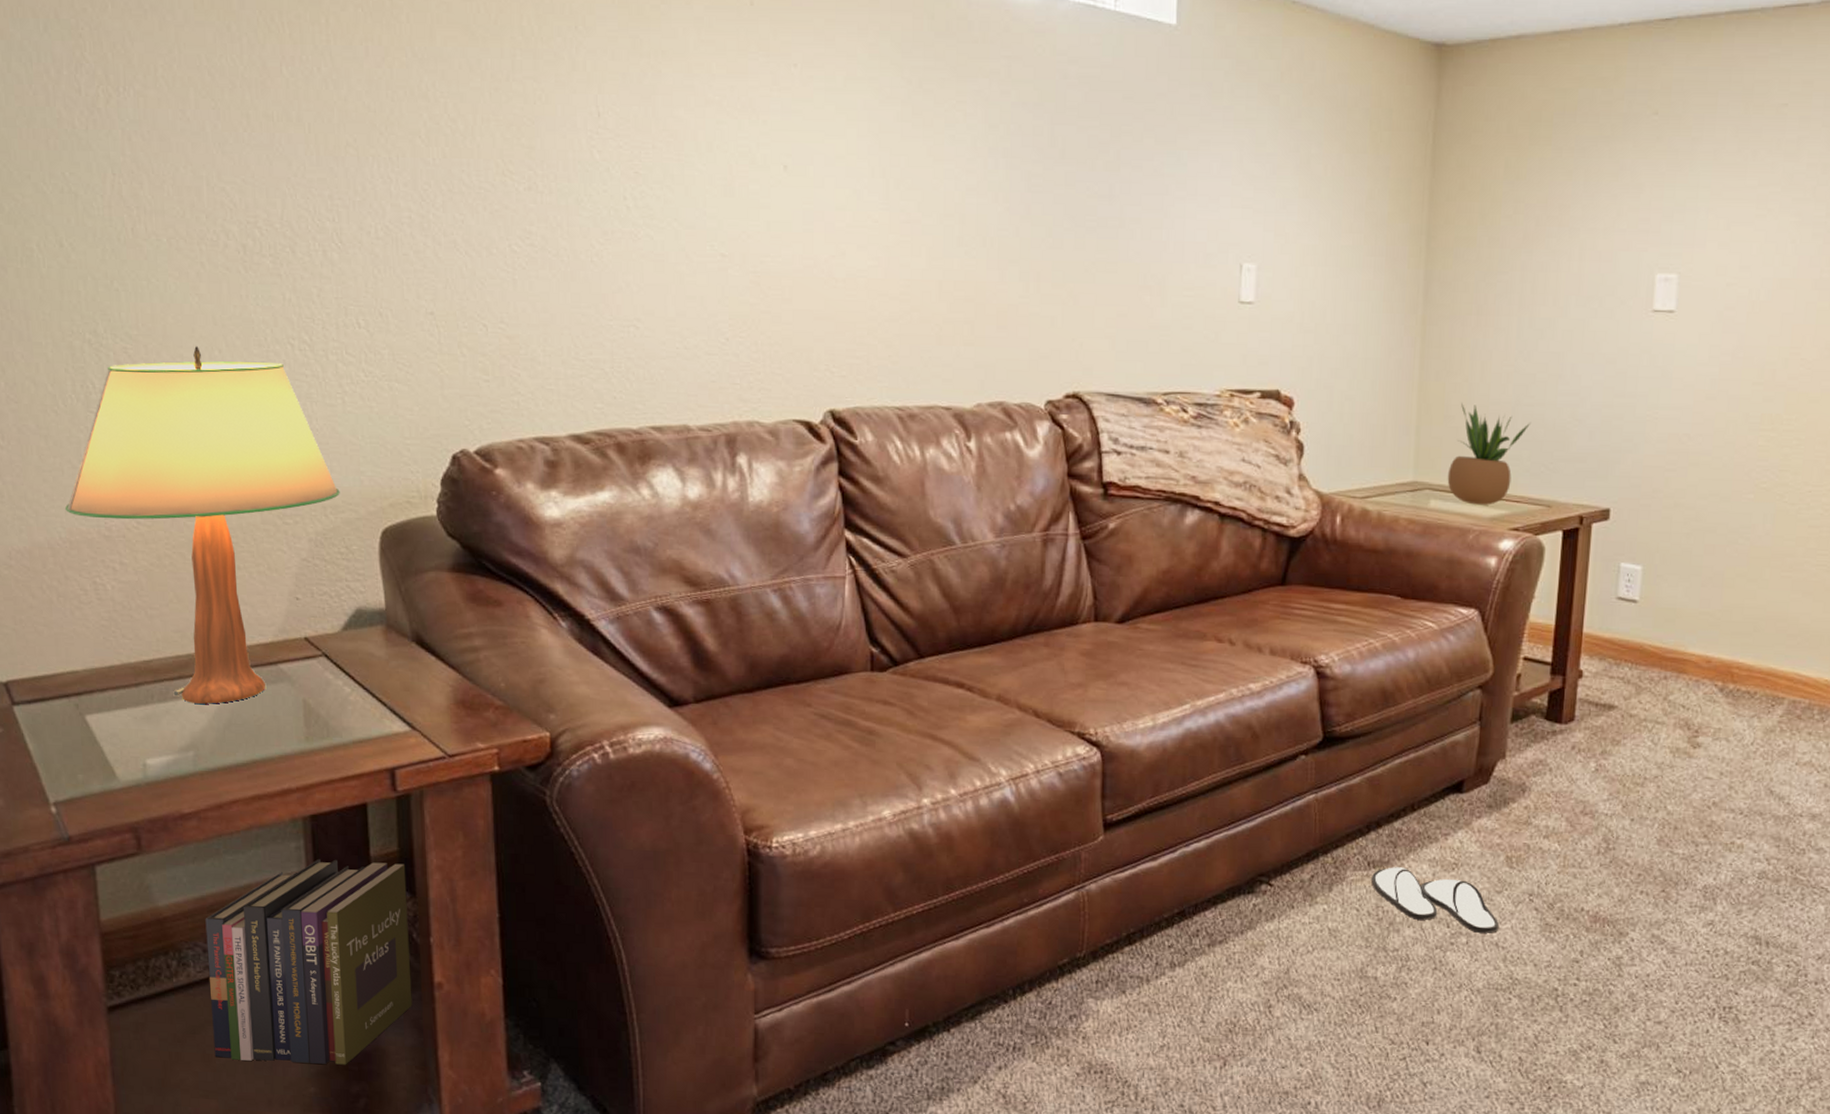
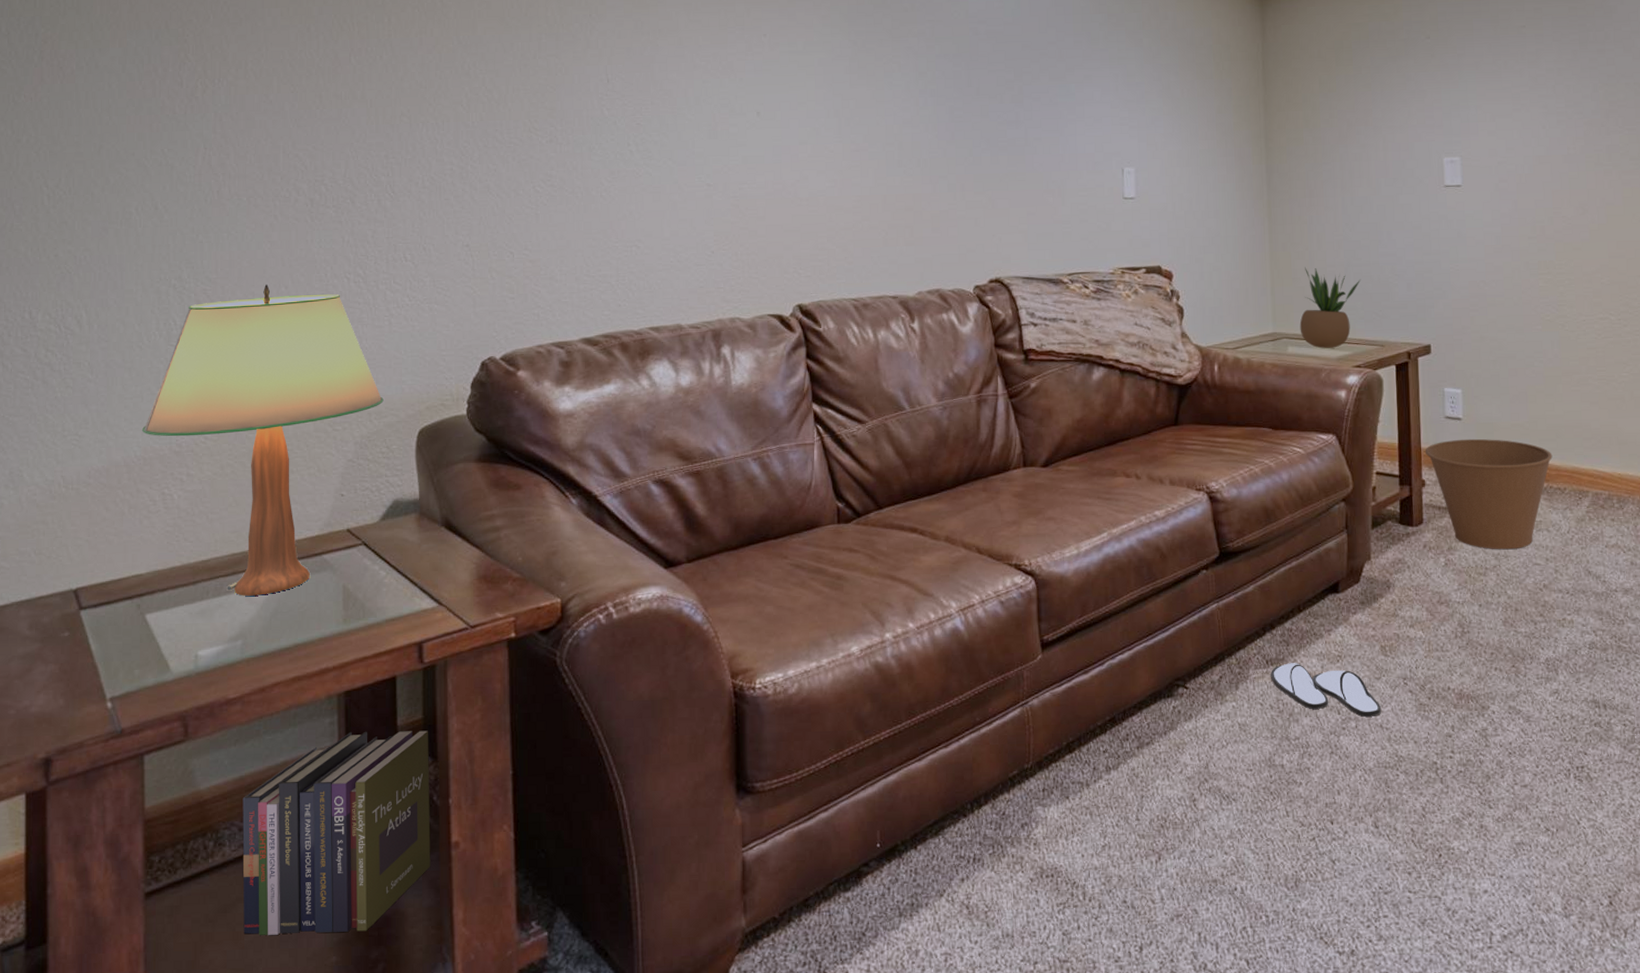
basket: none [1586,625,1746,759] -> present [1425,438,1553,550]

